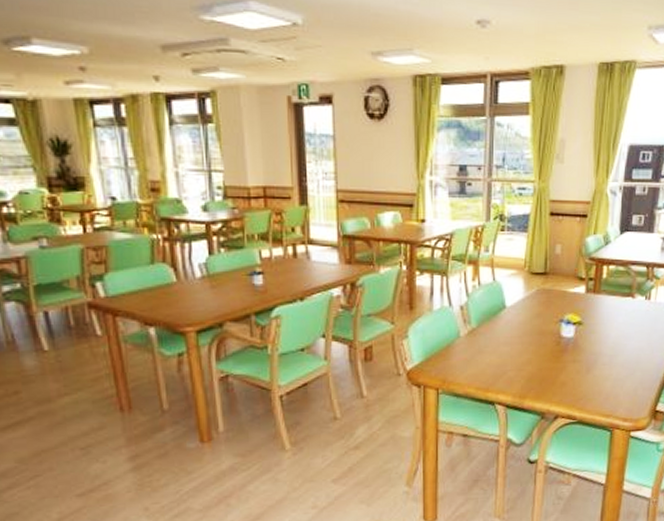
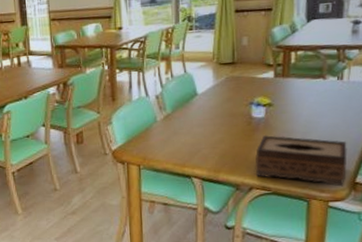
tissue box: none [561,357,651,415] -> present [255,135,347,187]

